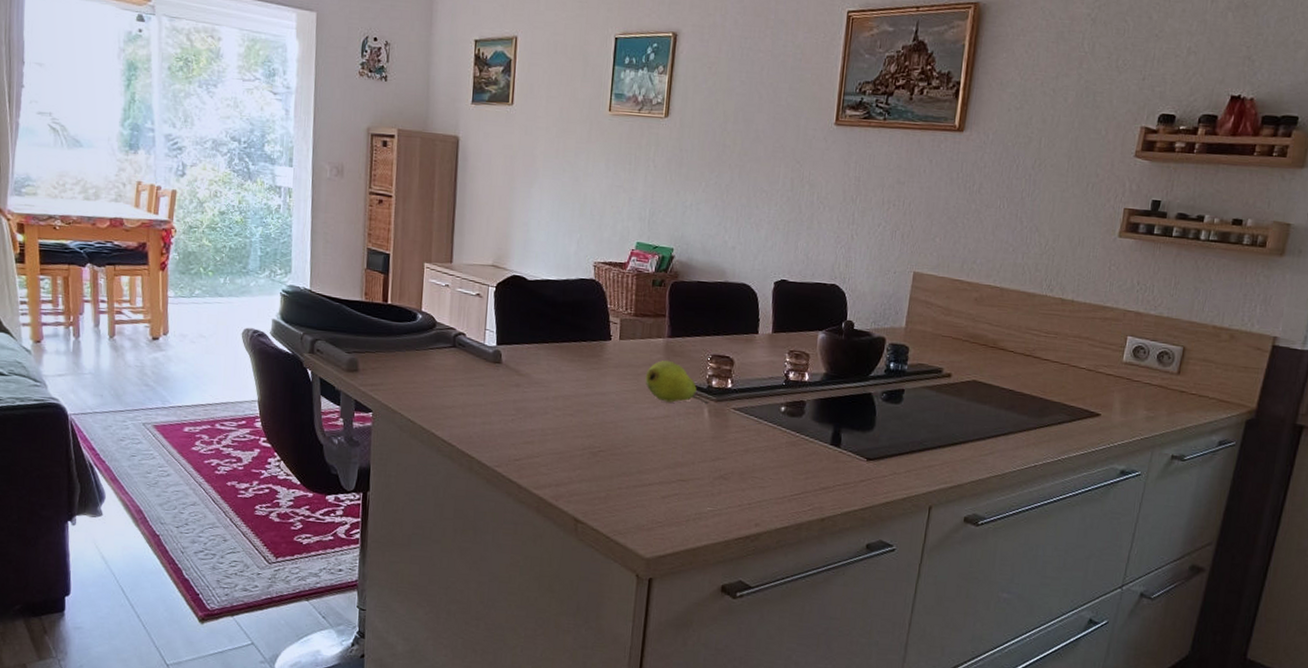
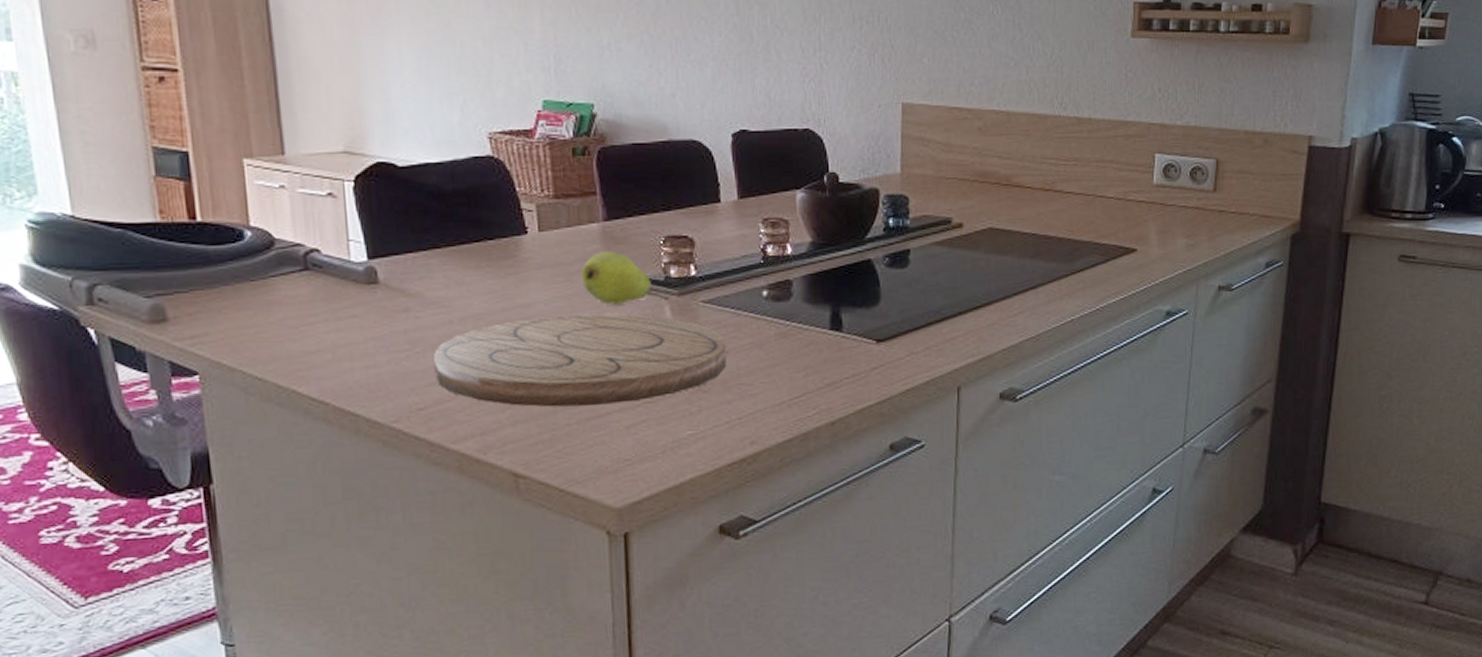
cutting board: none [530,404,747,479] -> present [434,314,727,407]

